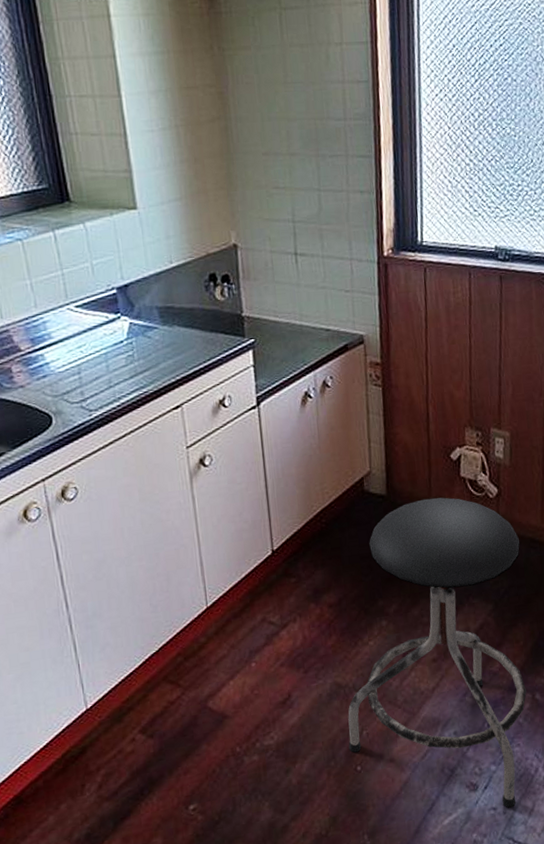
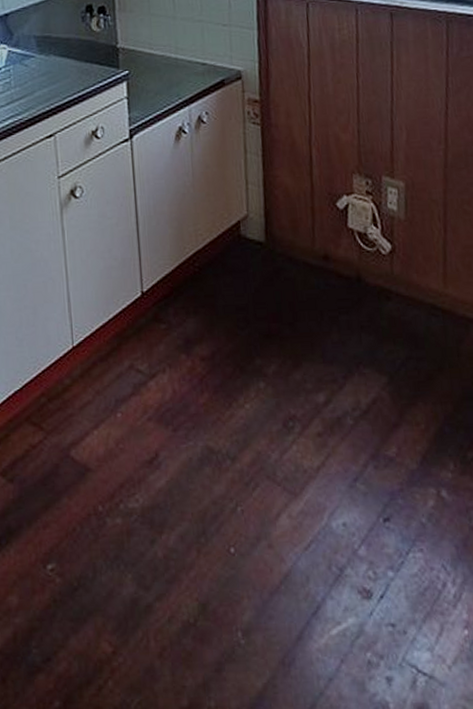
stool: present [348,497,527,808] -> none [220,249,430,627]

